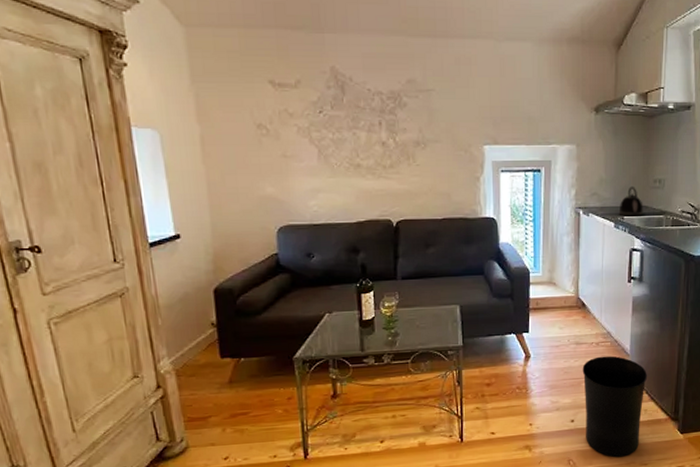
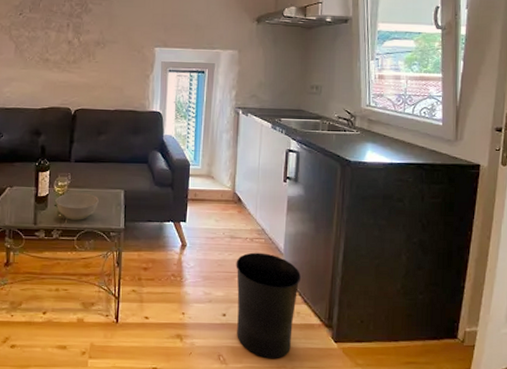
bowl: none [383,312,432,342] -> present [55,192,99,220]
kettle: present [618,185,643,217] -> none [276,90,300,119]

